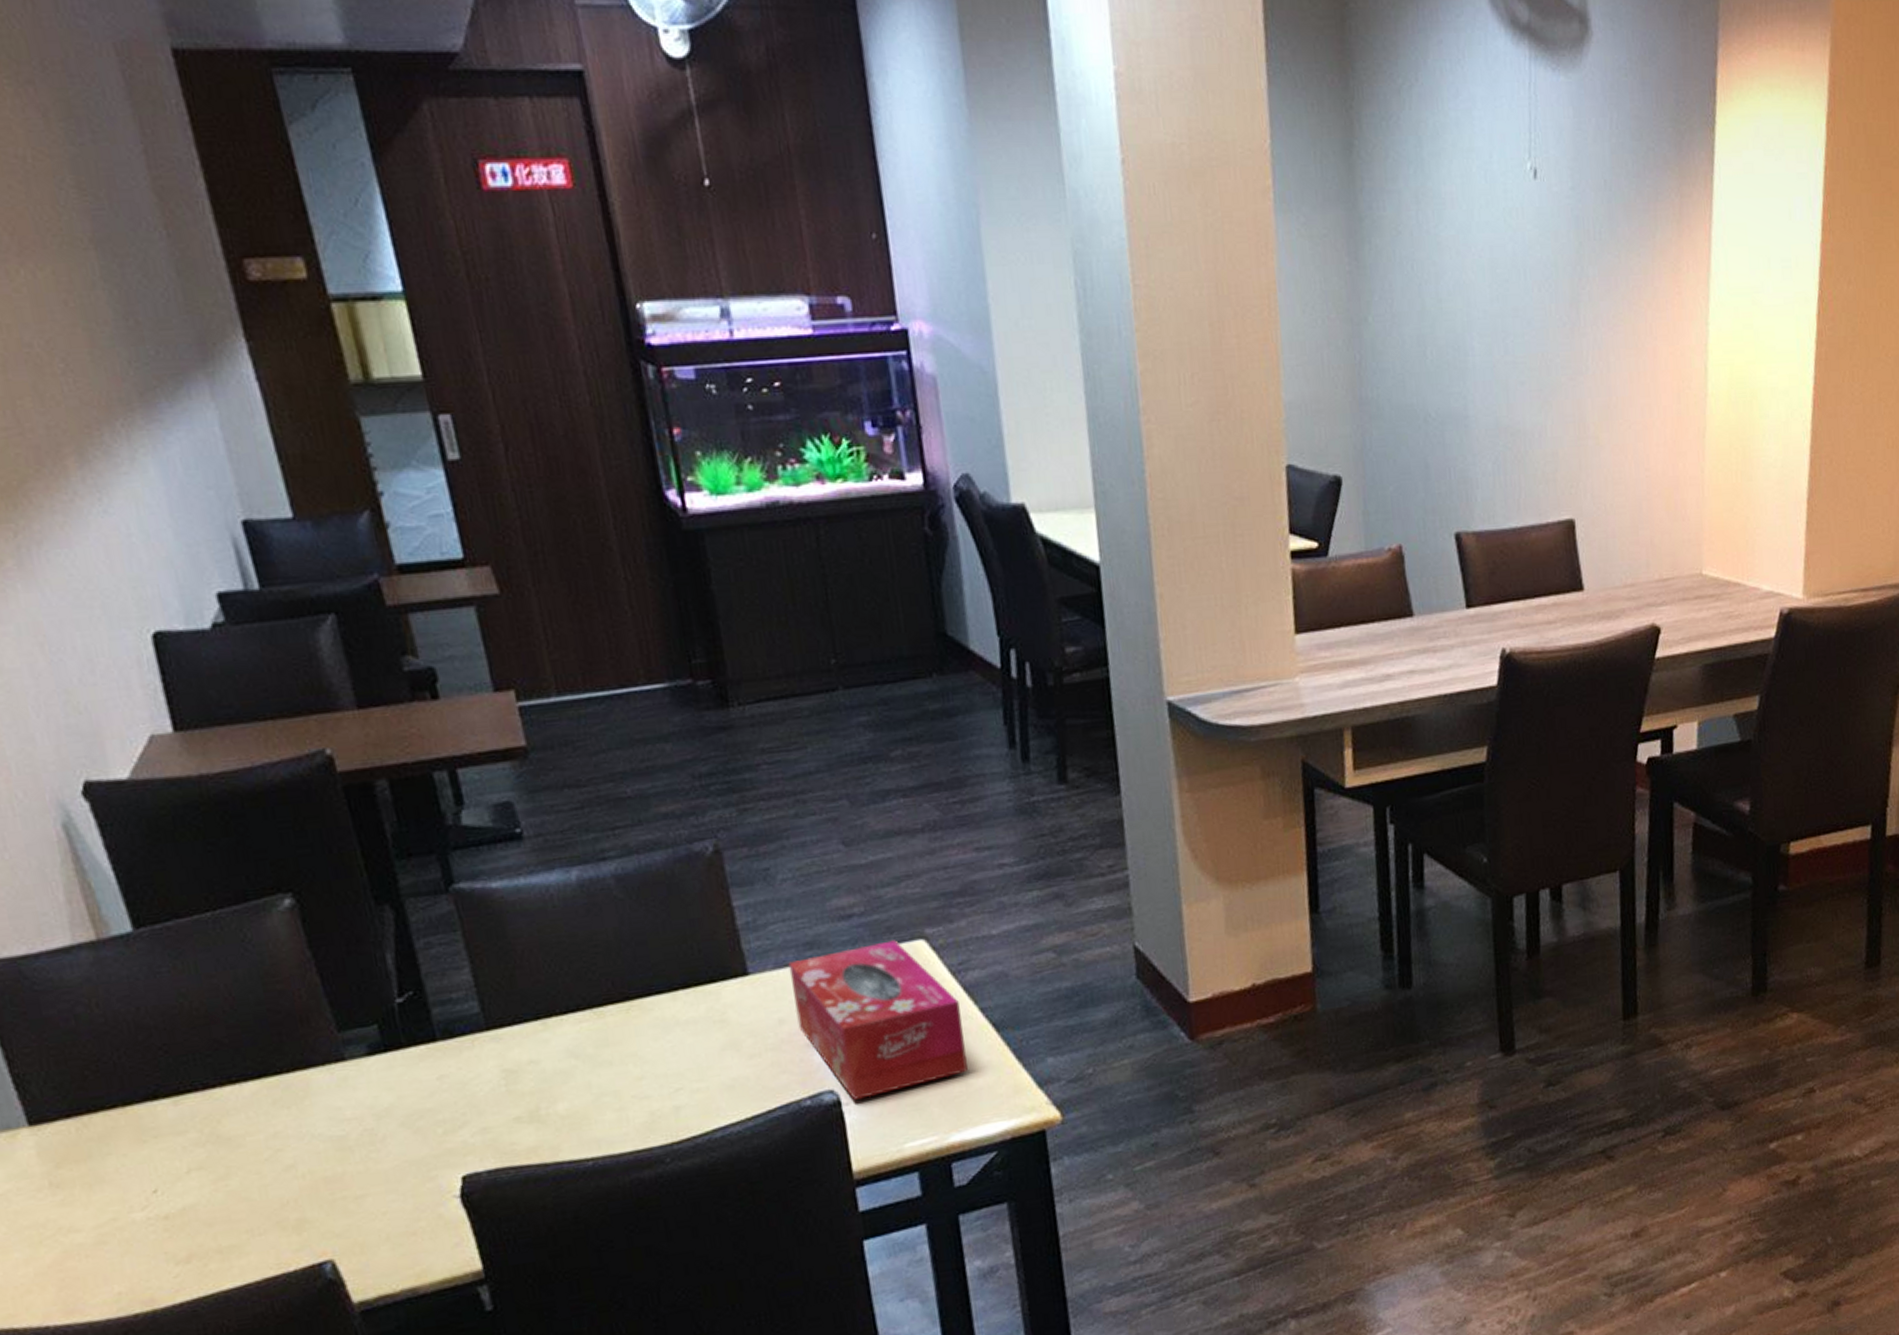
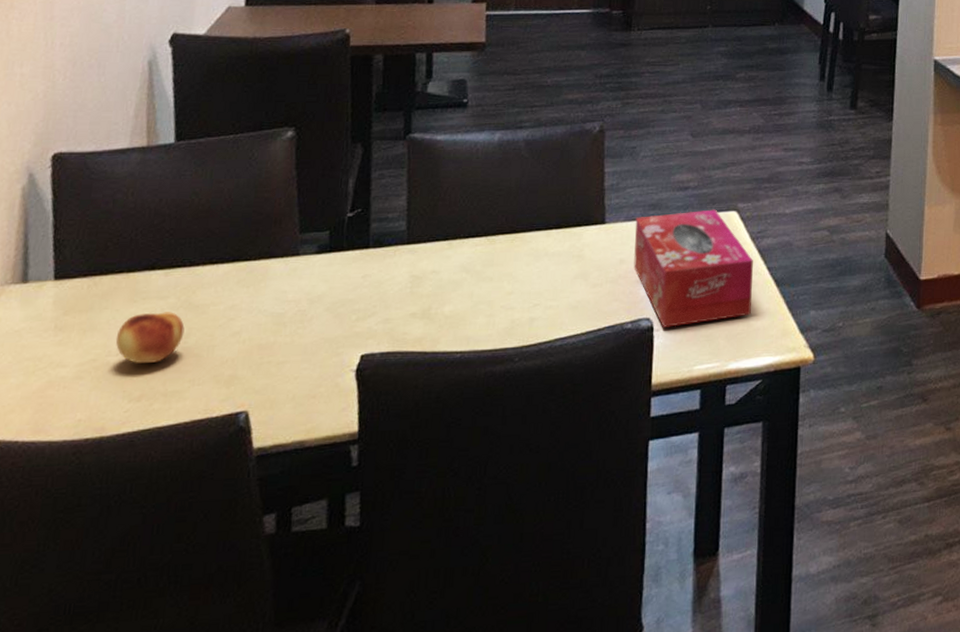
fruit: none [133,1149,222,1218] -> present [115,312,185,363]

